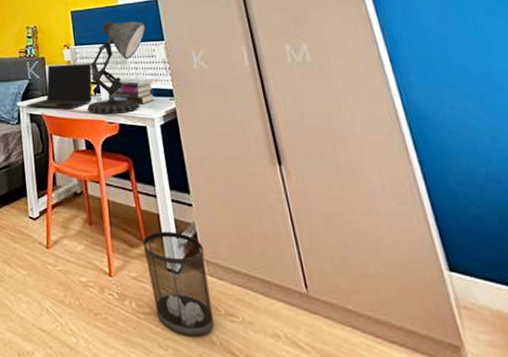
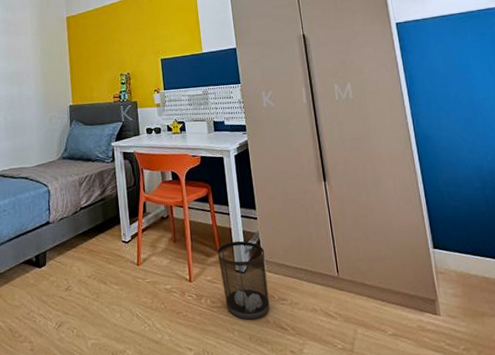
laptop: present [26,63,92,110] -> none [119,105,179,147]
desk lamp: present [87,21,146,114] -> none [174,67,226,149]
books: present [108,78,154,105] -> none [192,117,231,139]

